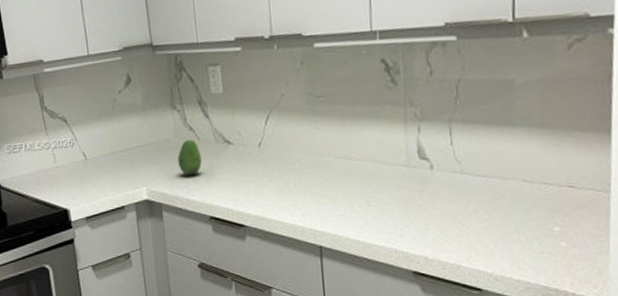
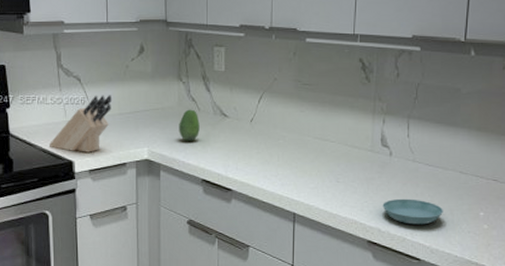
knife block: none [42,133,103,199] -> present [50,95,113,152]
saucer: none [427,218,506,249] -> present [382,198,443,225]

